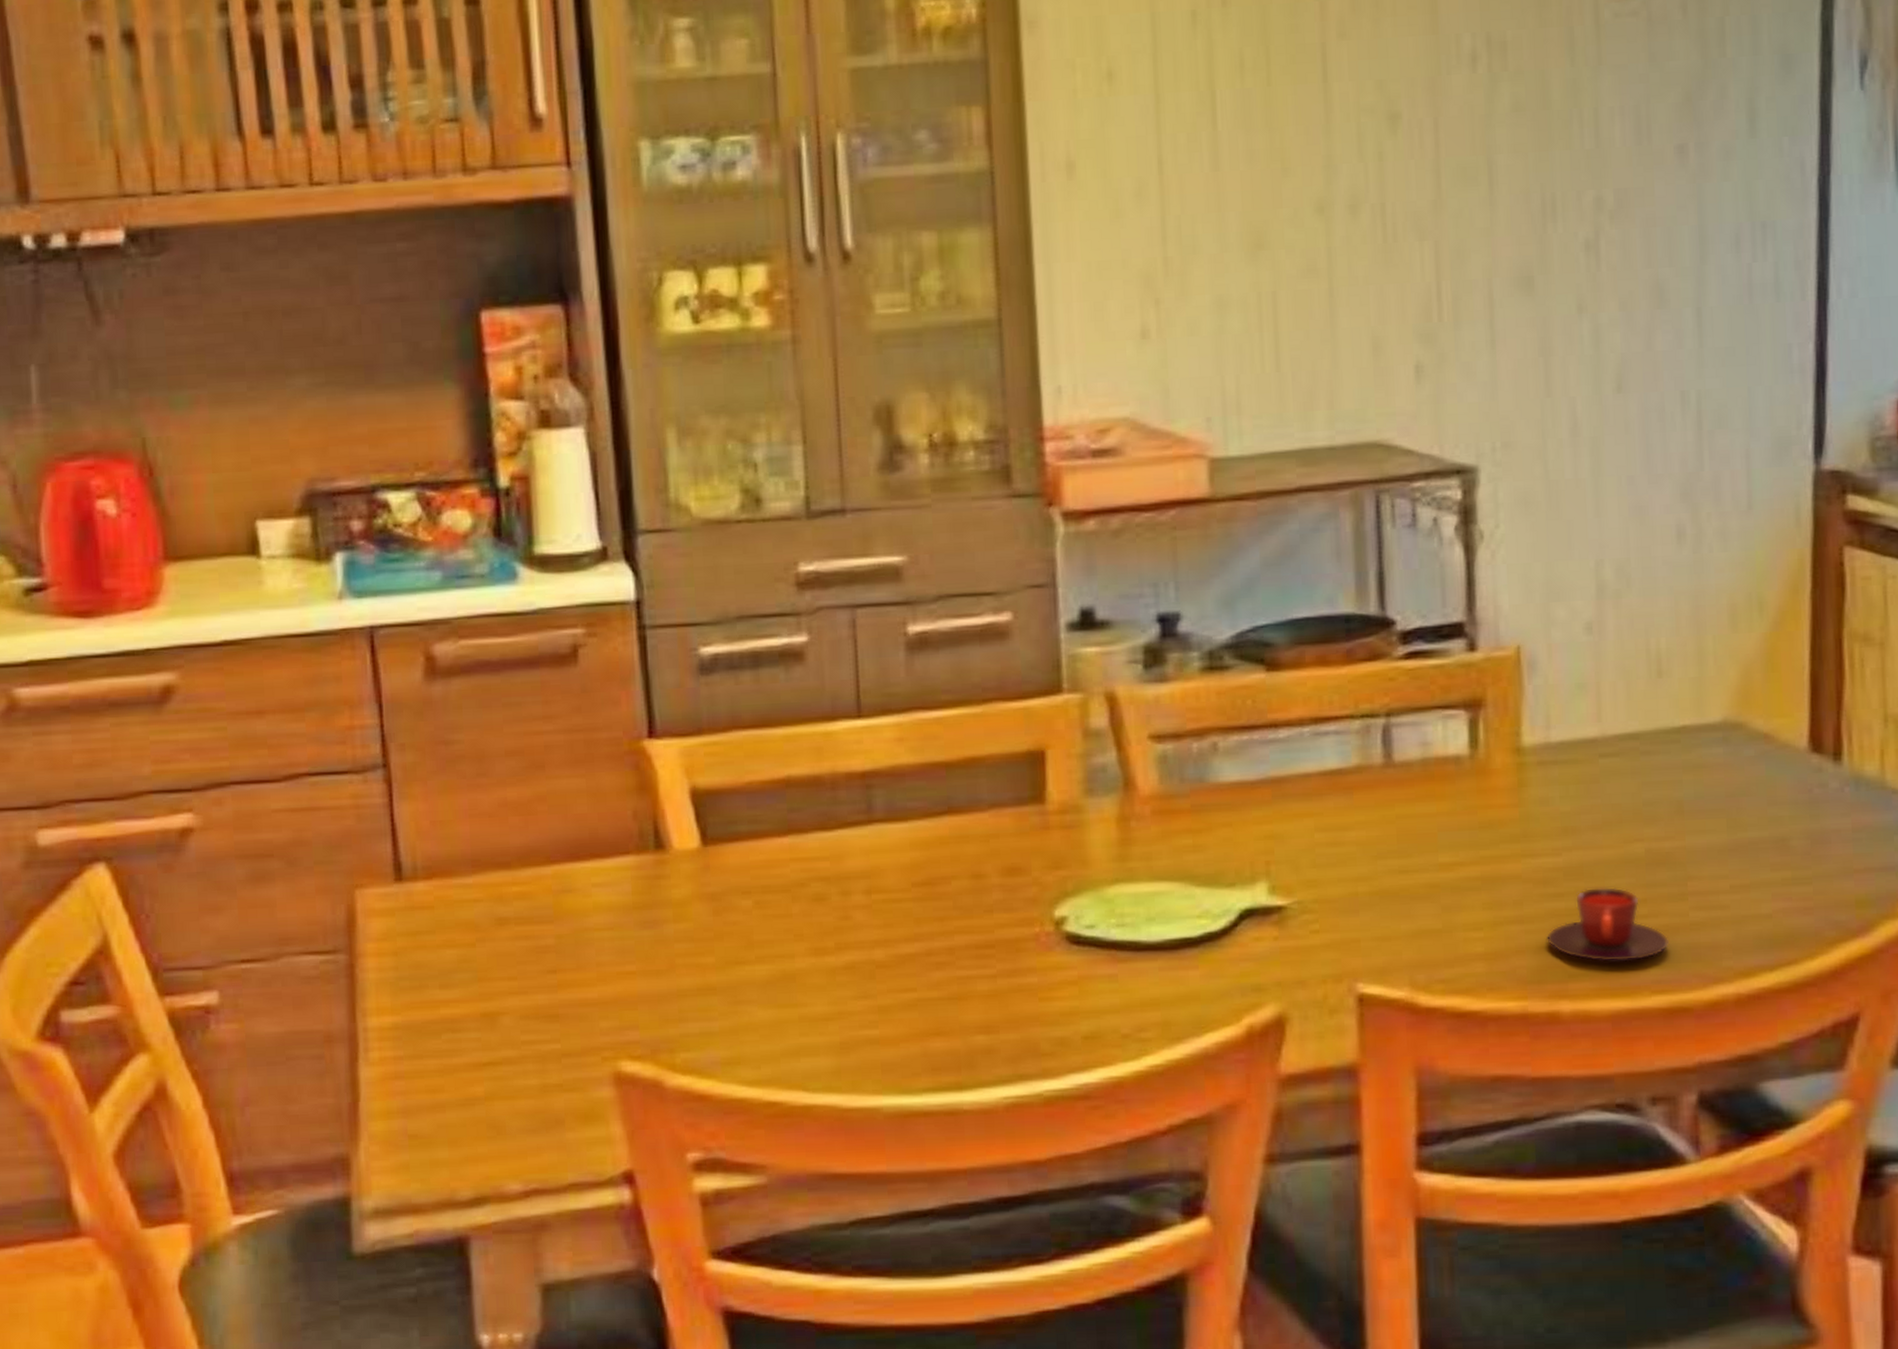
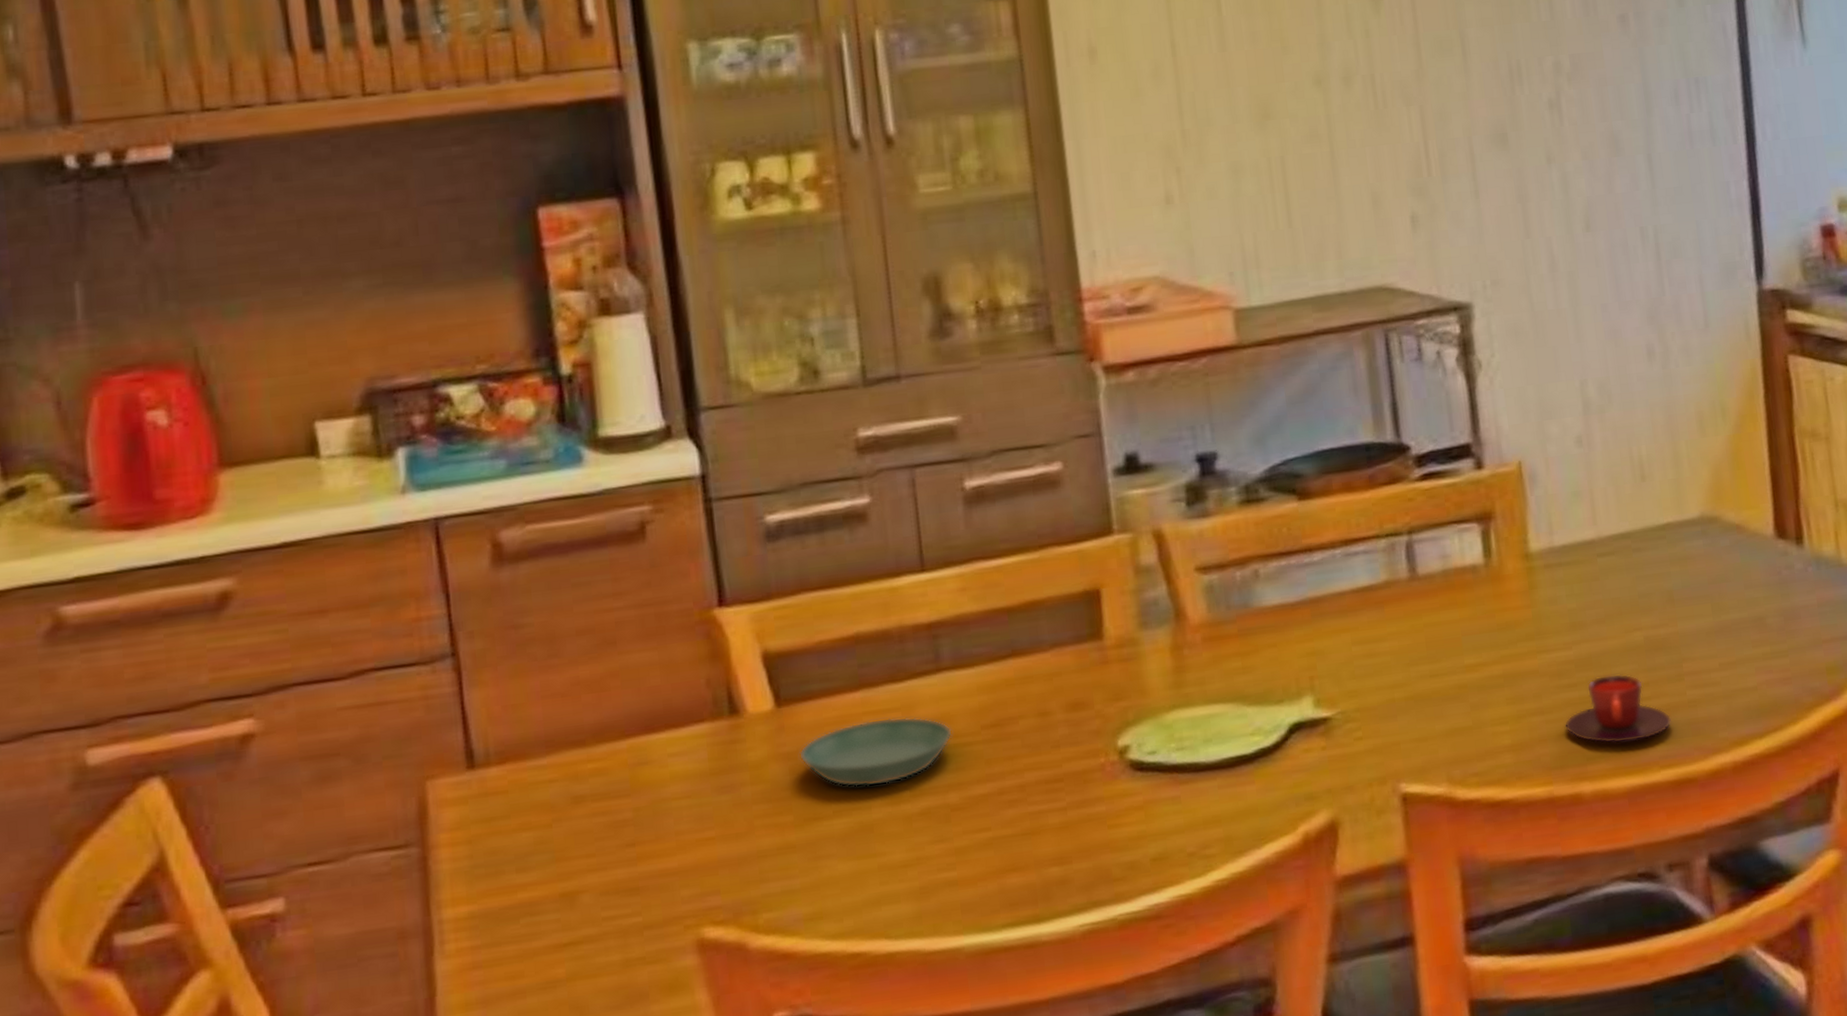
saucer: none [724,866,882,936] -> present [799,716,952,788]

